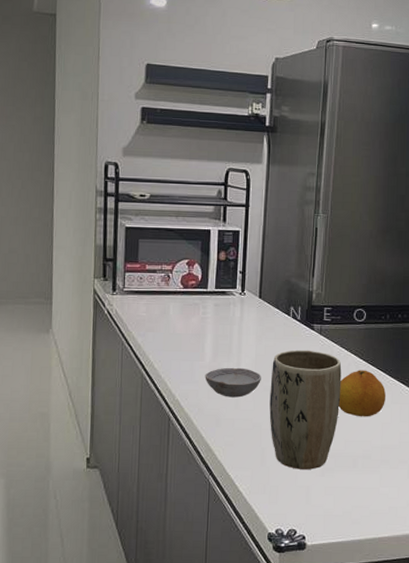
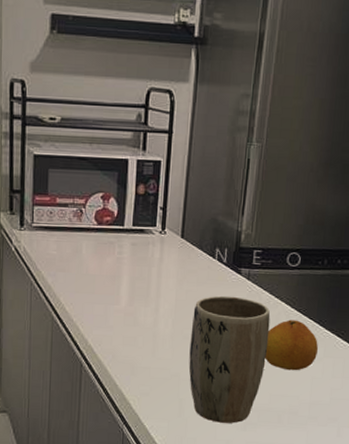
bowl: present [205,367,261,398] -> none [120,312,181,345]

